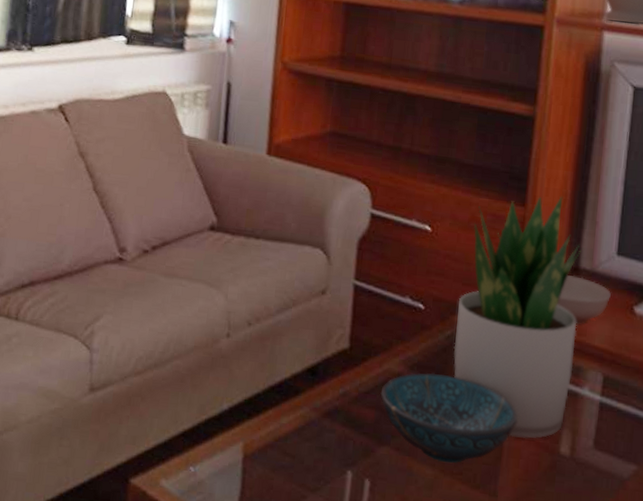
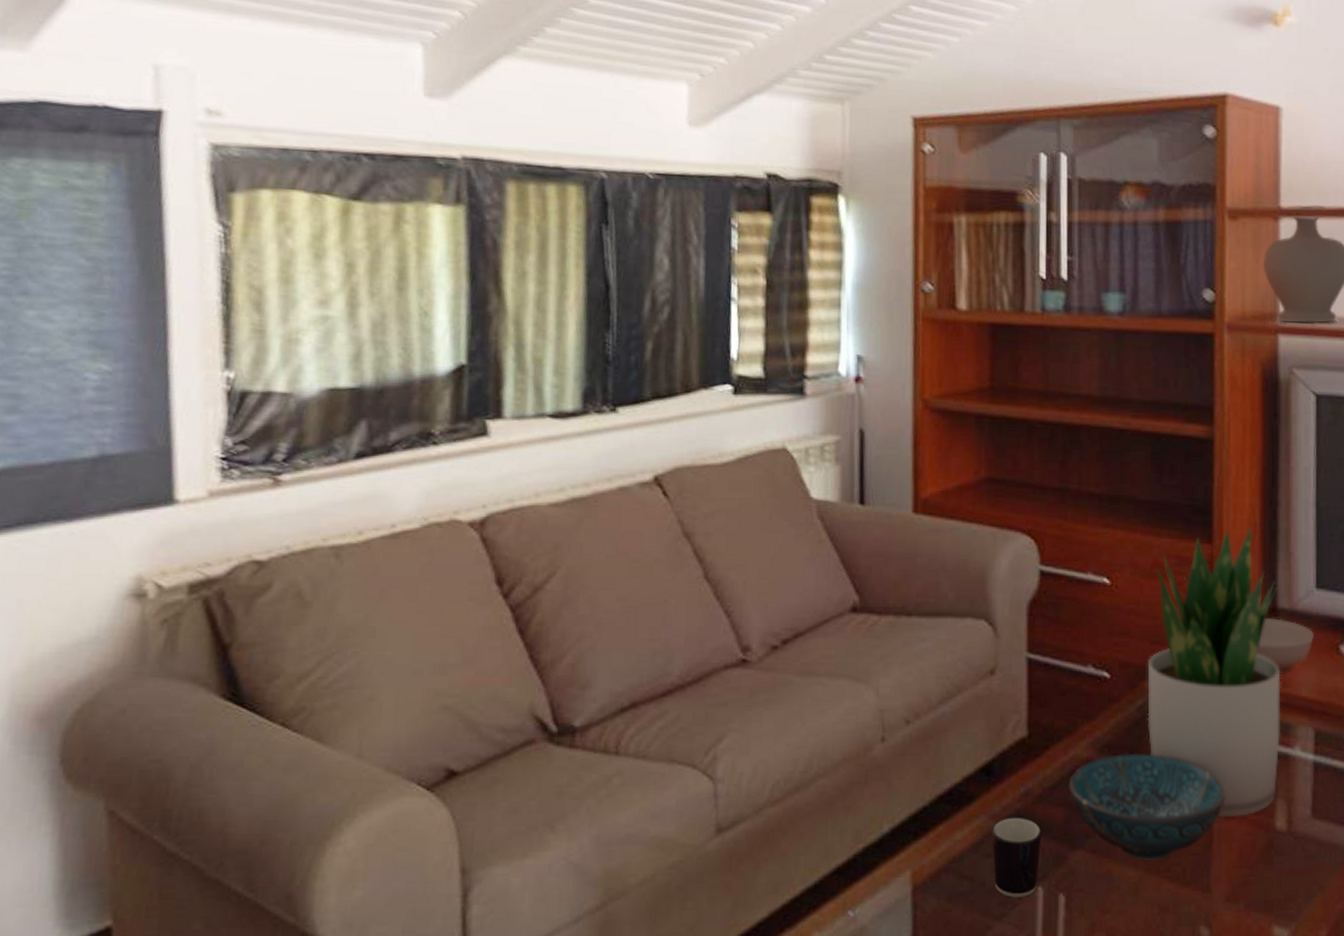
mug: none [311,411,355,478] -> present [991,817,1042,898]

